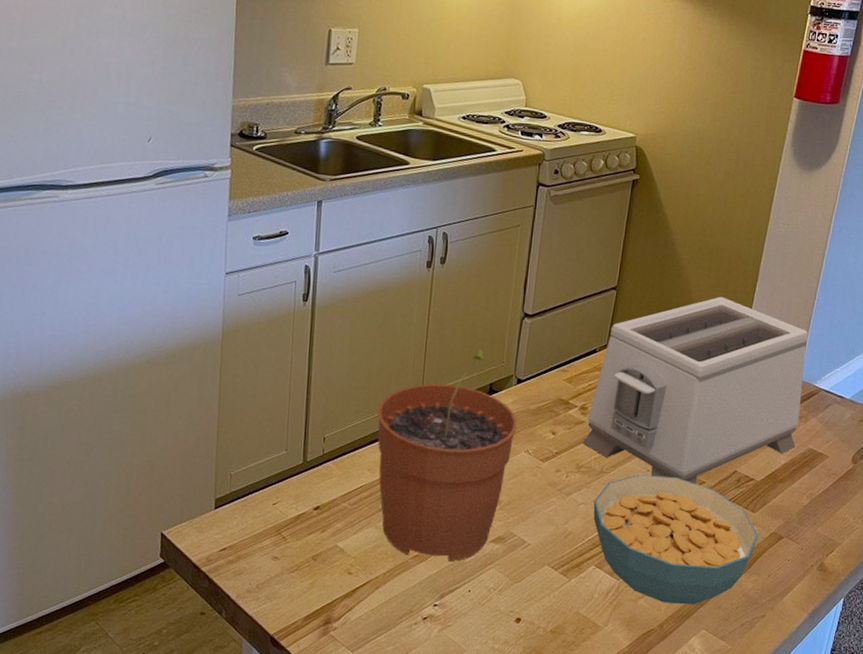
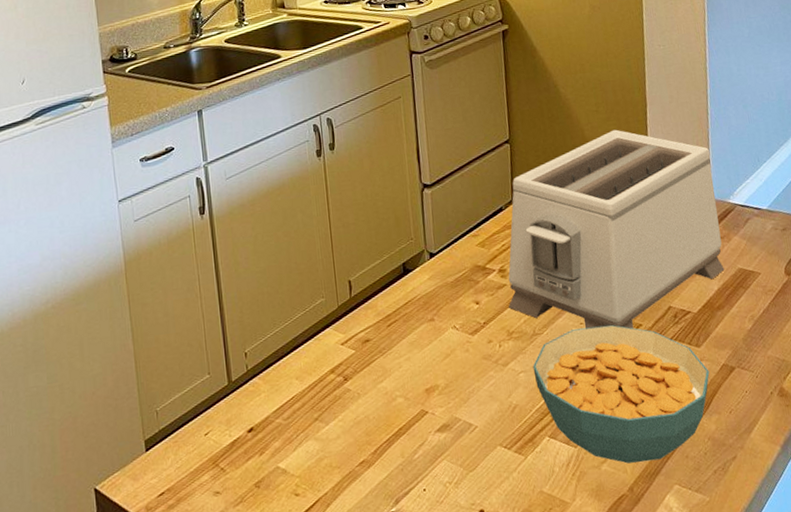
plant pot: present [377,349,517,562] -> none [294,229,439,463]

